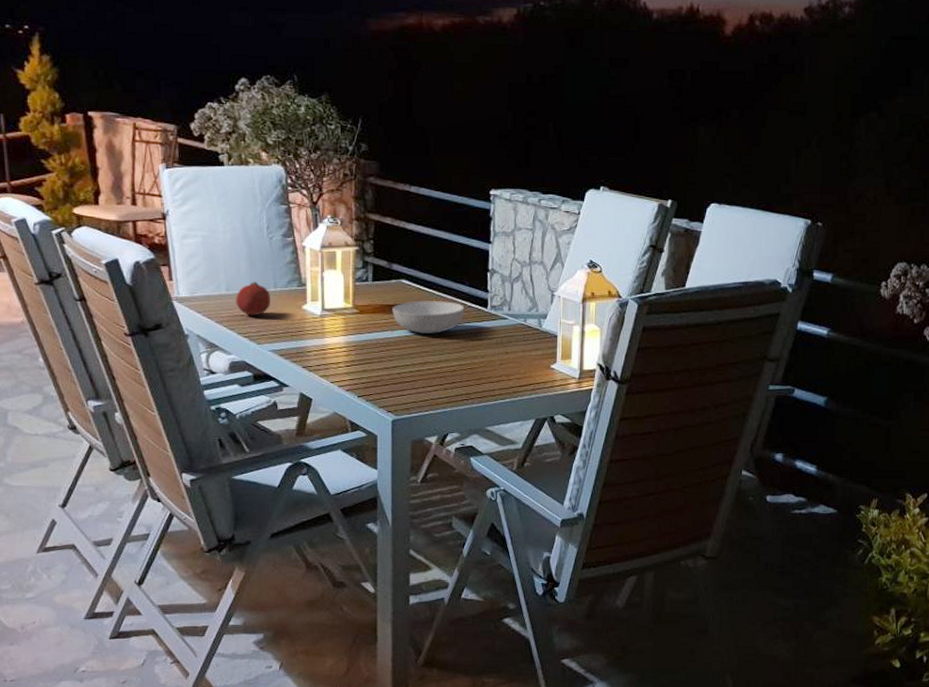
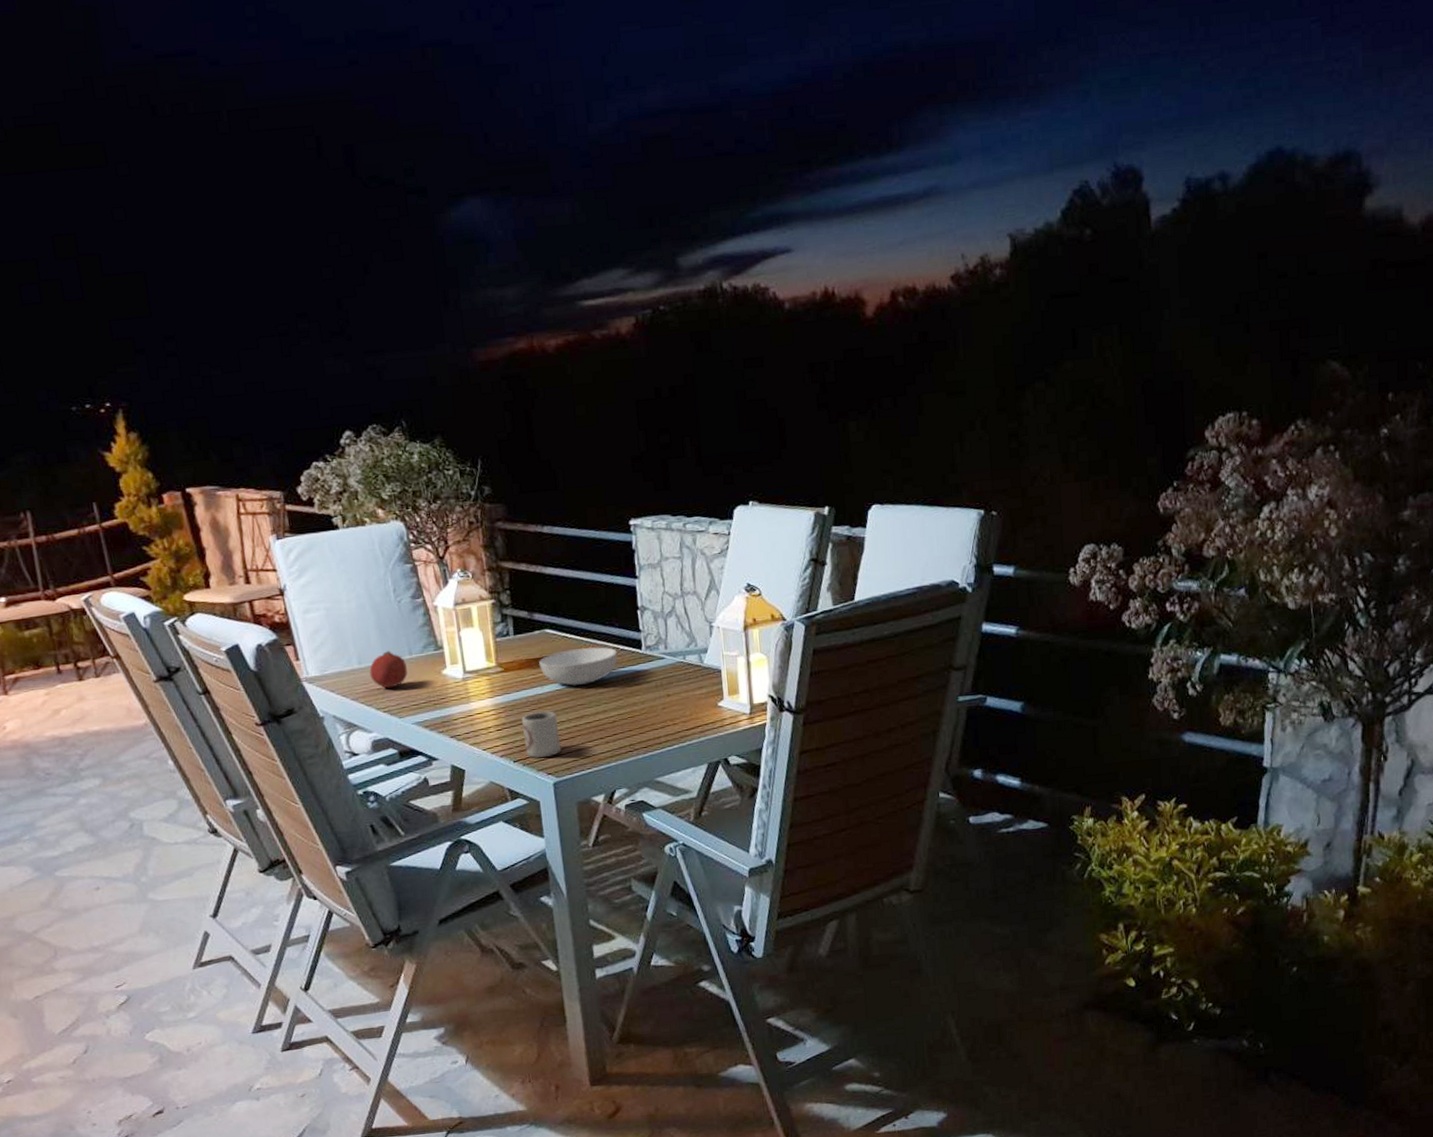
cup: none [369,354,403,396] -> present [521,711,561,758]

